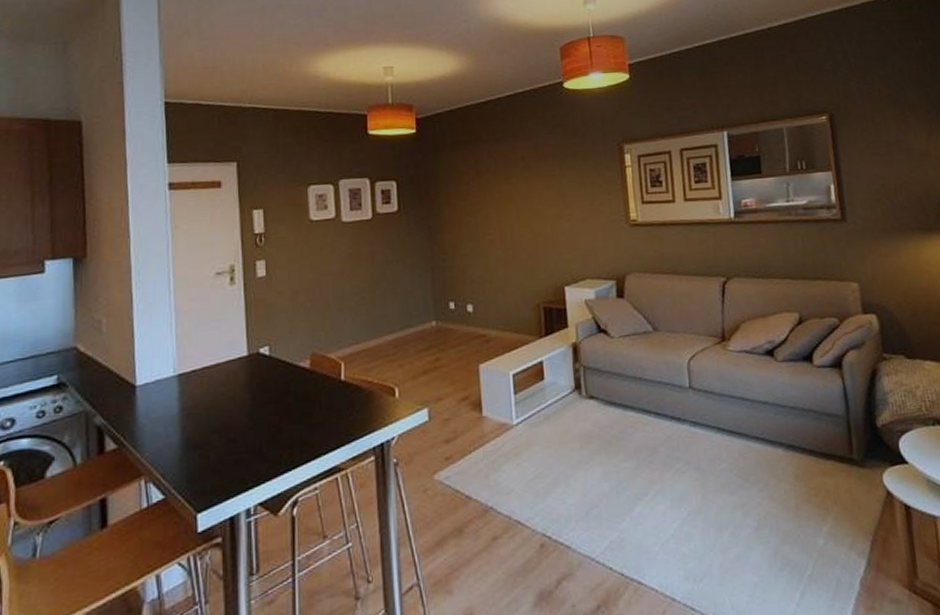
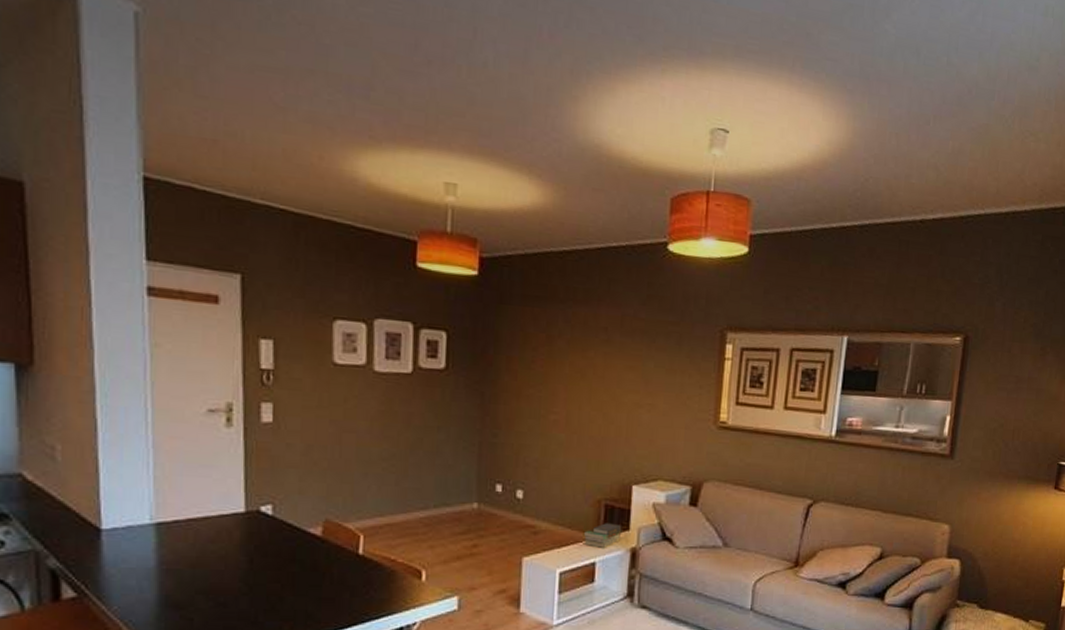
books: none [529,323,562,347] -> present [584,523,622,548]

